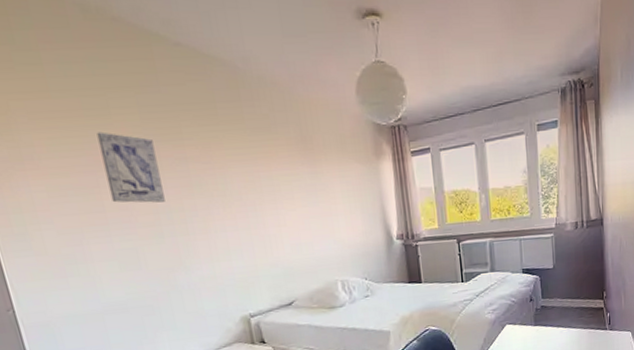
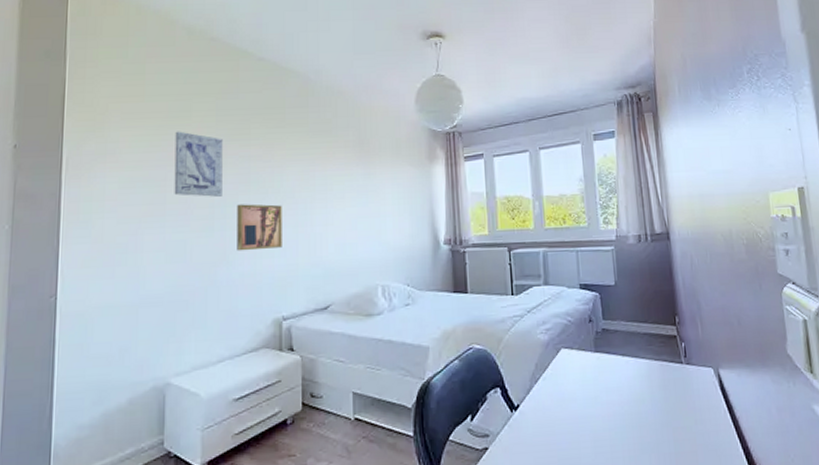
wall art: none [183,208,238,256] -> present [237,204,282,251]

